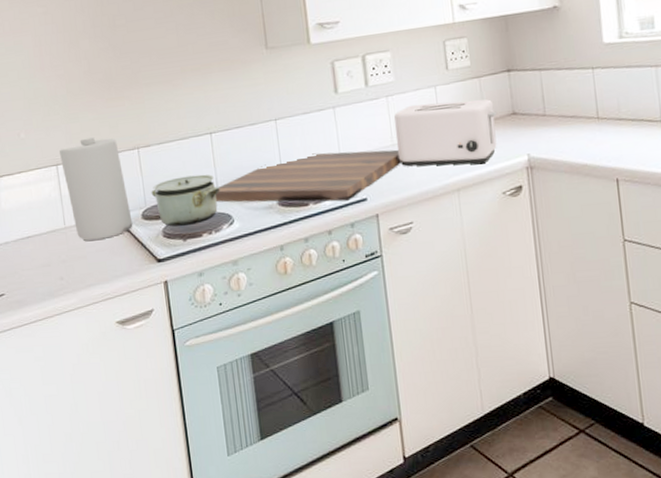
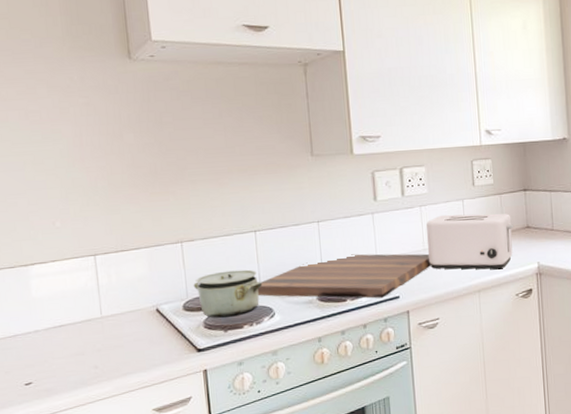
paper towel holder: present [59,137,133,241] -> none [98,229,174,330]

